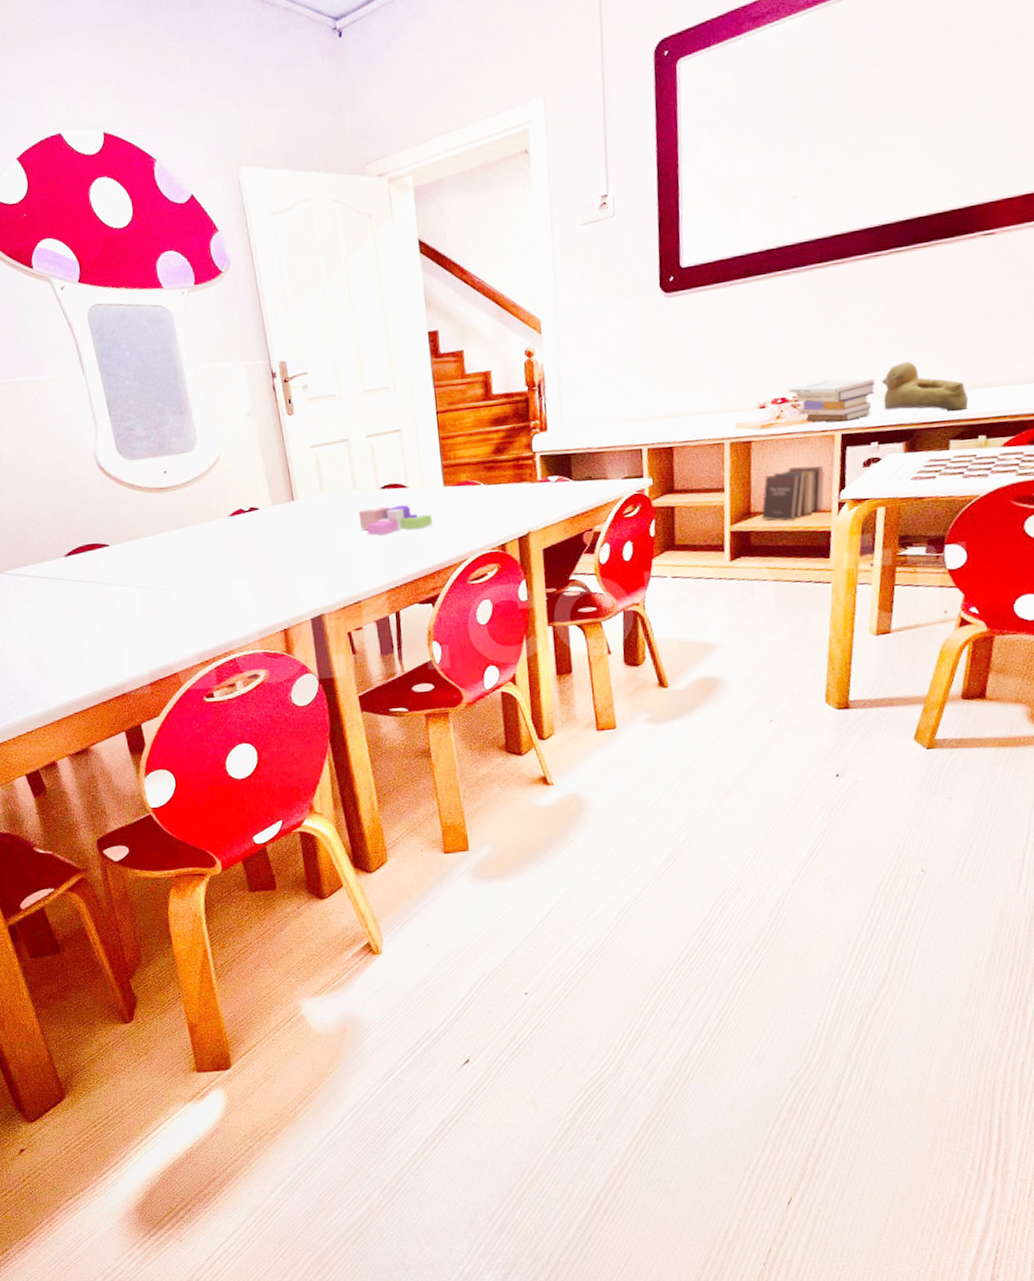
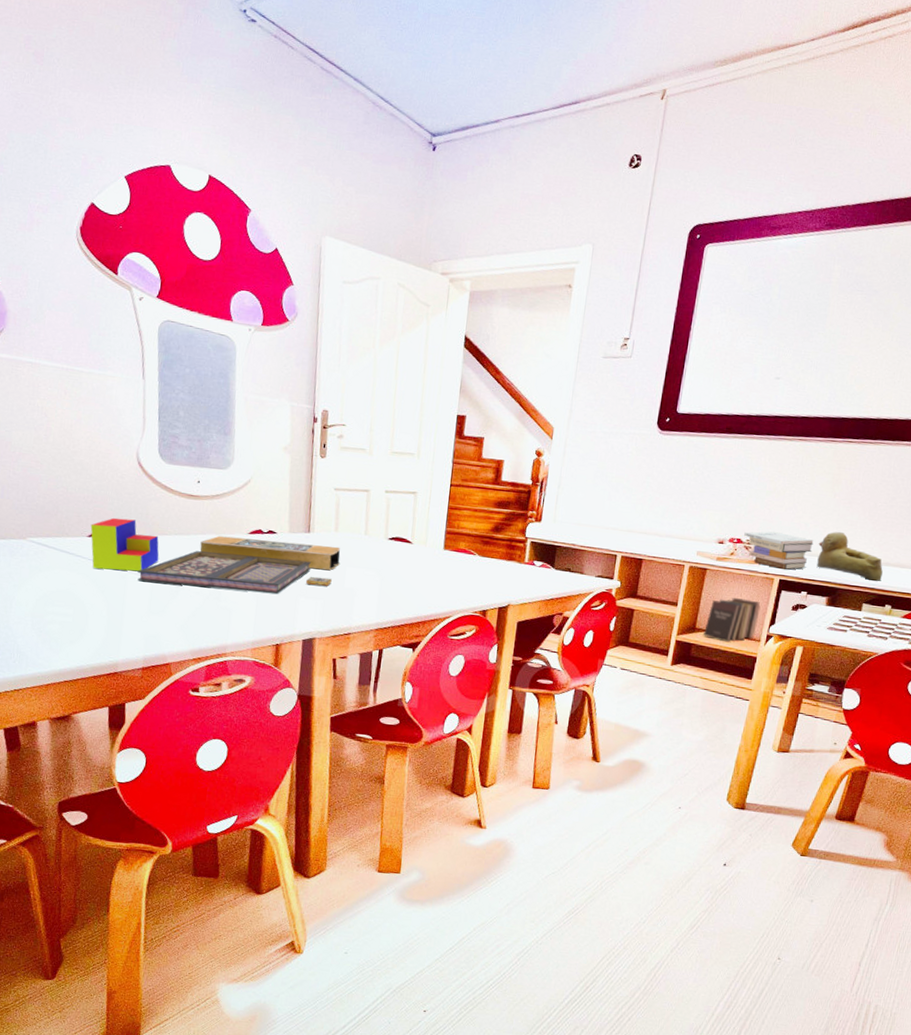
toy blocks: none [65,528,142,588] -> present [90,517,159,572]
board game: none [123,509,333,593] -> present [137,535,341,595]
toy blocks: present [358,505,433,536] -> none [364,554,428,582]

